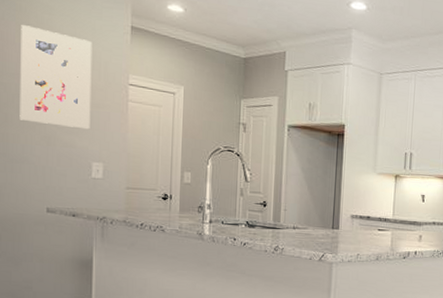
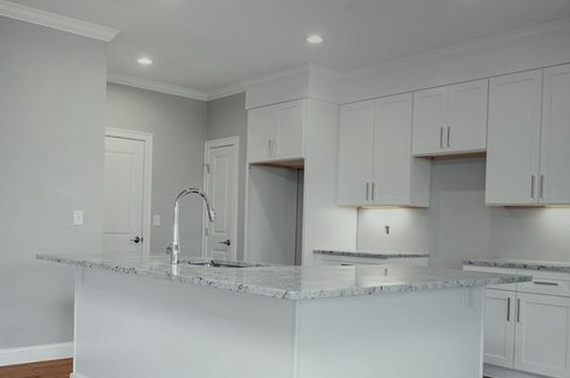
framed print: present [19,25,93,130] -> none [15,90,74,180]

